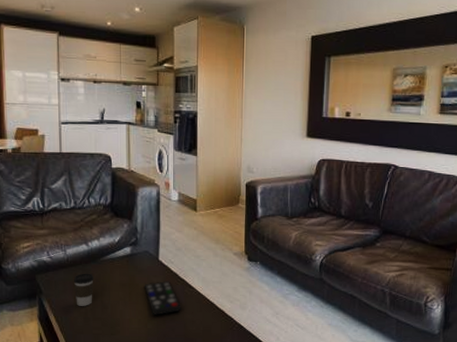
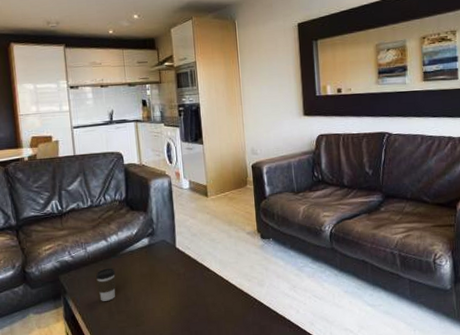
remote control: present [144,280,182,315] -> none [164,266,203,302]

